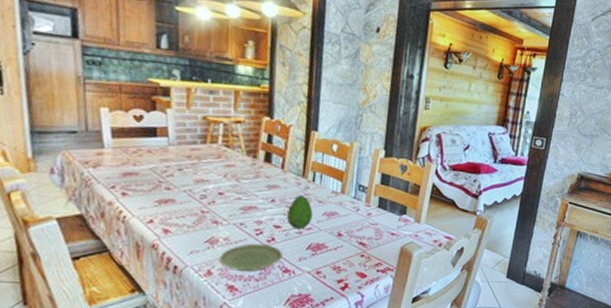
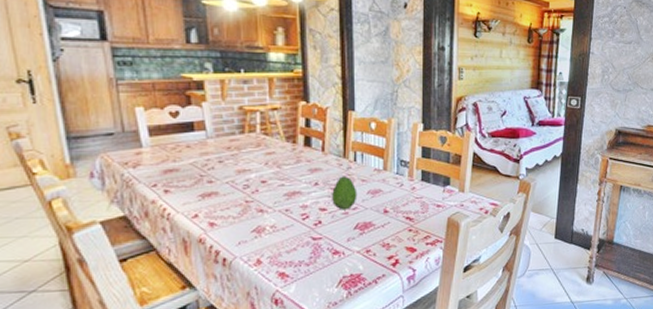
plate: present [219,243,283,272] -> none [268,227,331,258]

